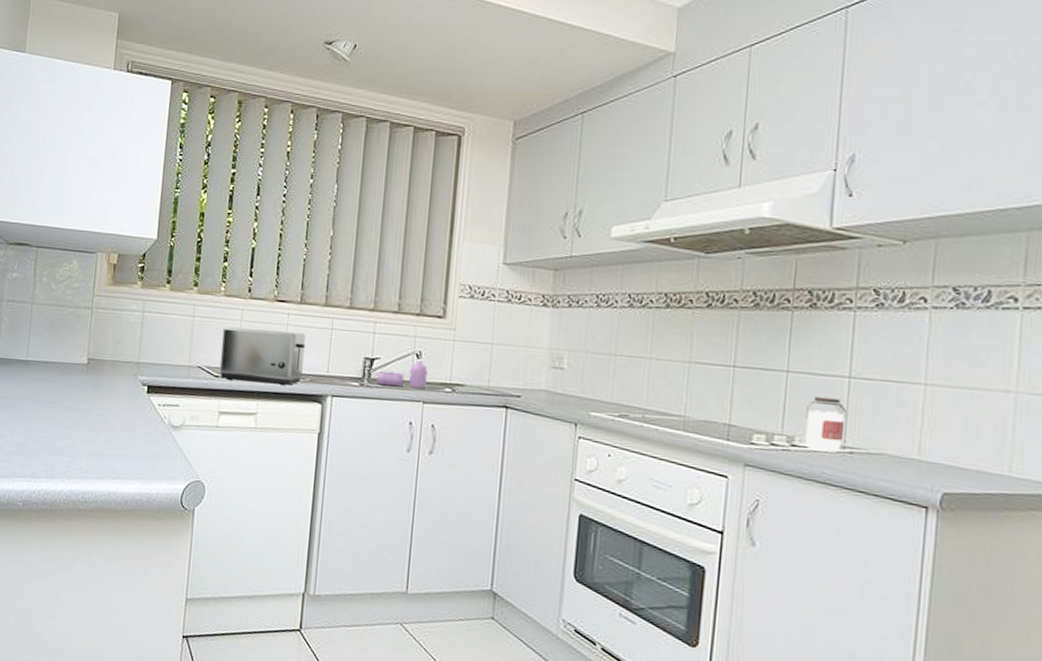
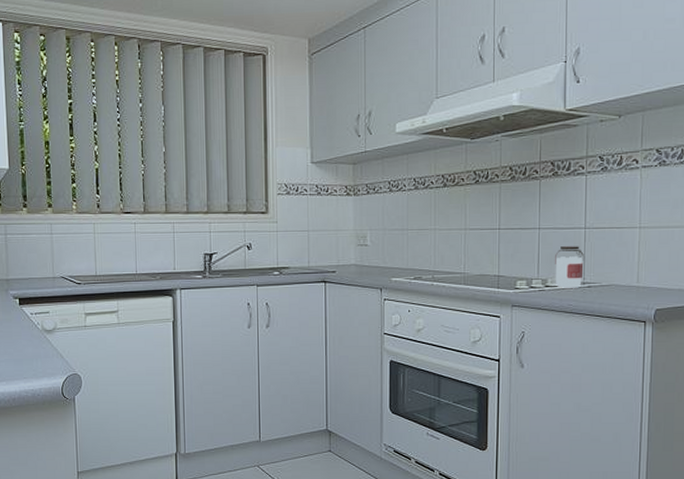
toaster: present [219,326,306,385] -> none [79,238,153,285]
soap dispenser: present [377,361,428,389] -> none [217,251,259,275]

